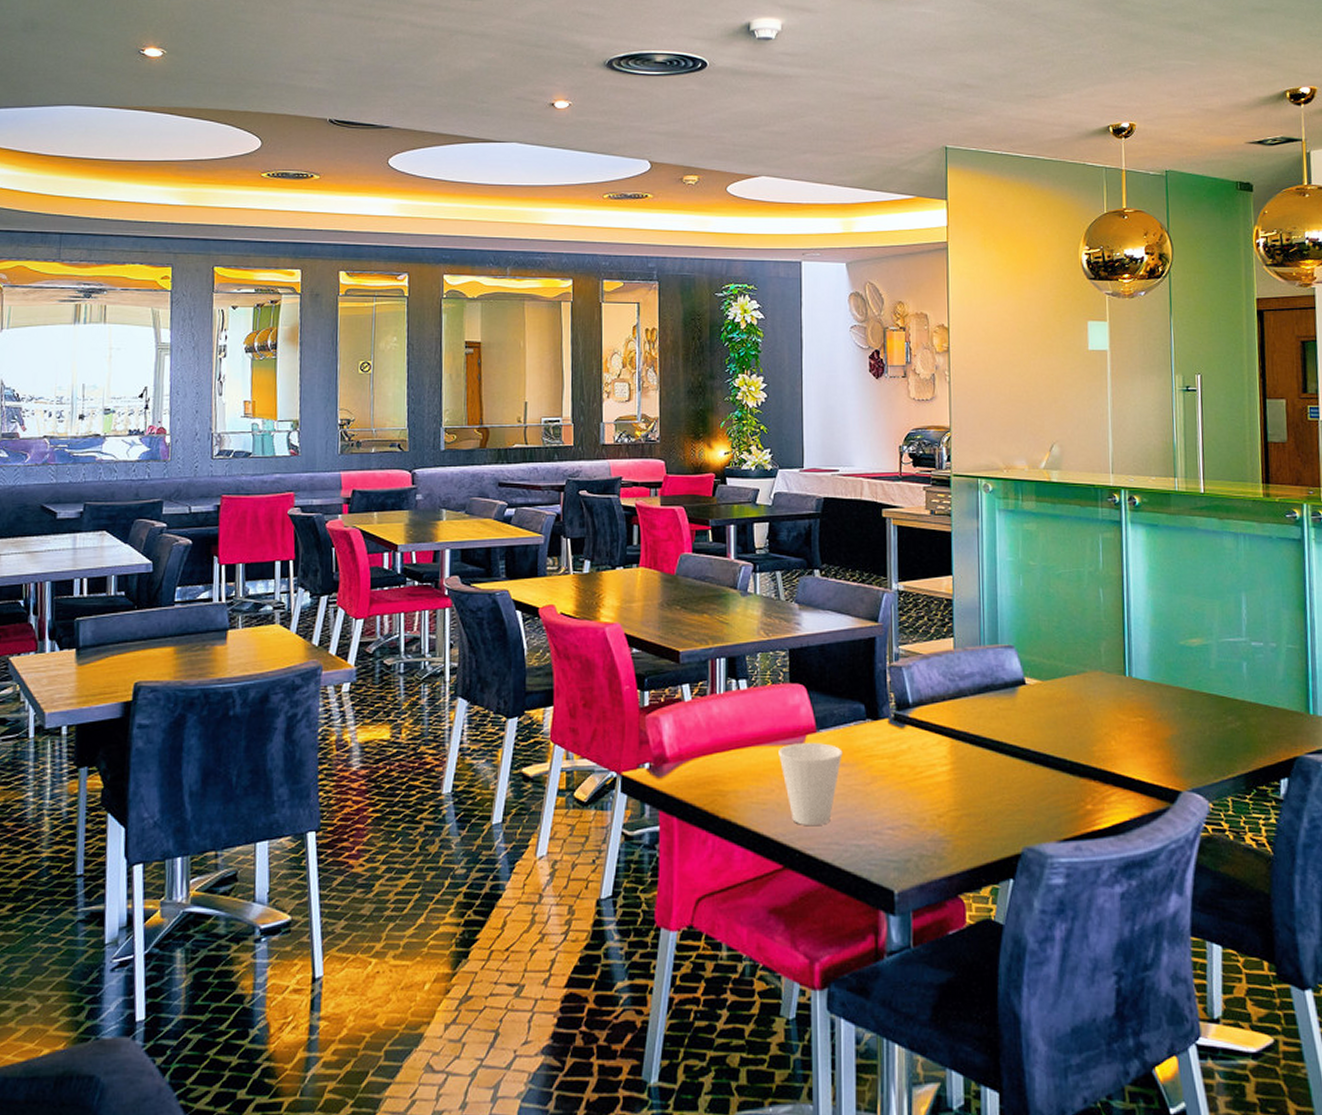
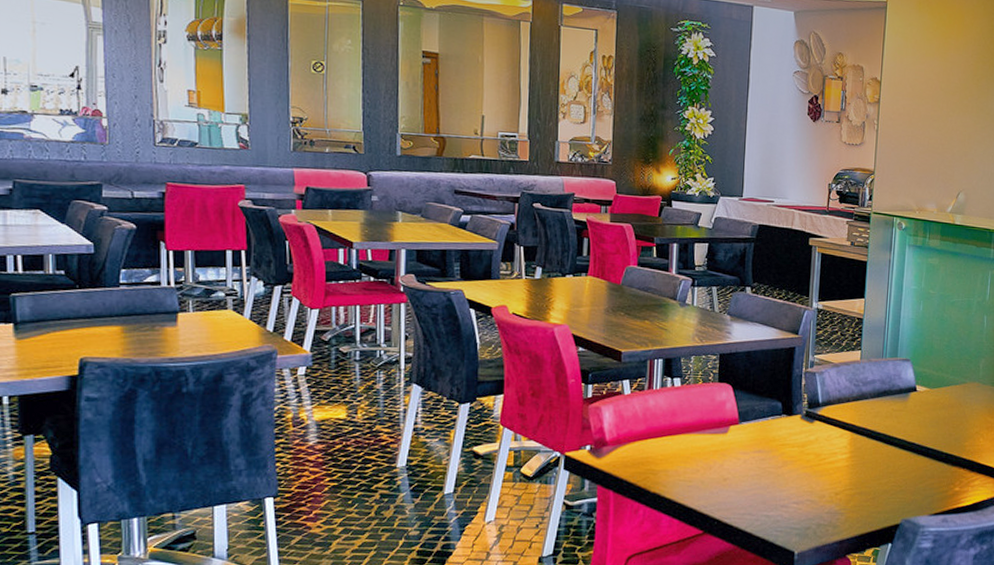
cup: present [778,743,843,827] -> none [705,433,760,500]

